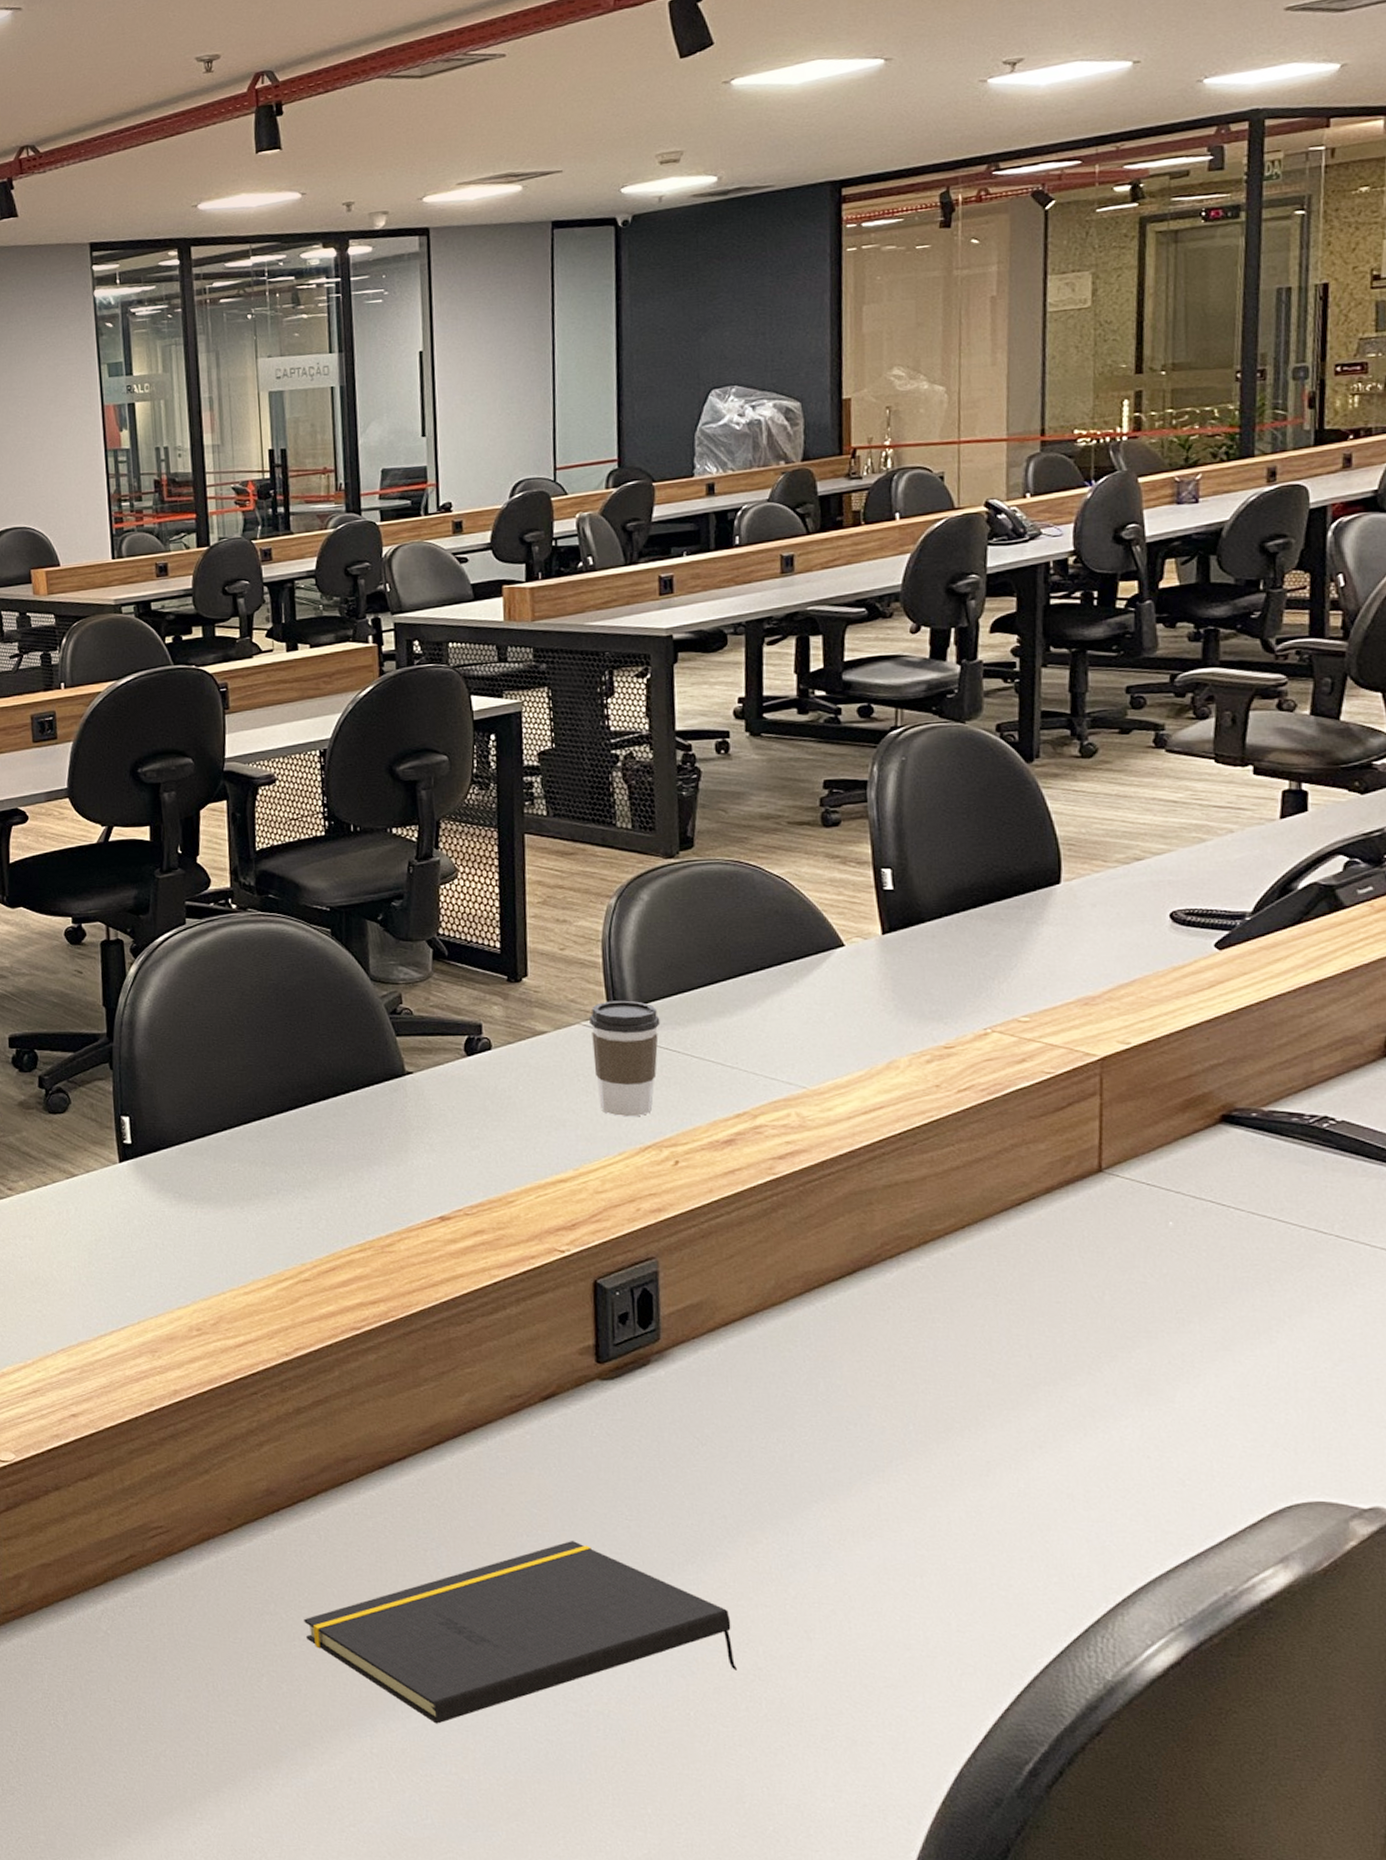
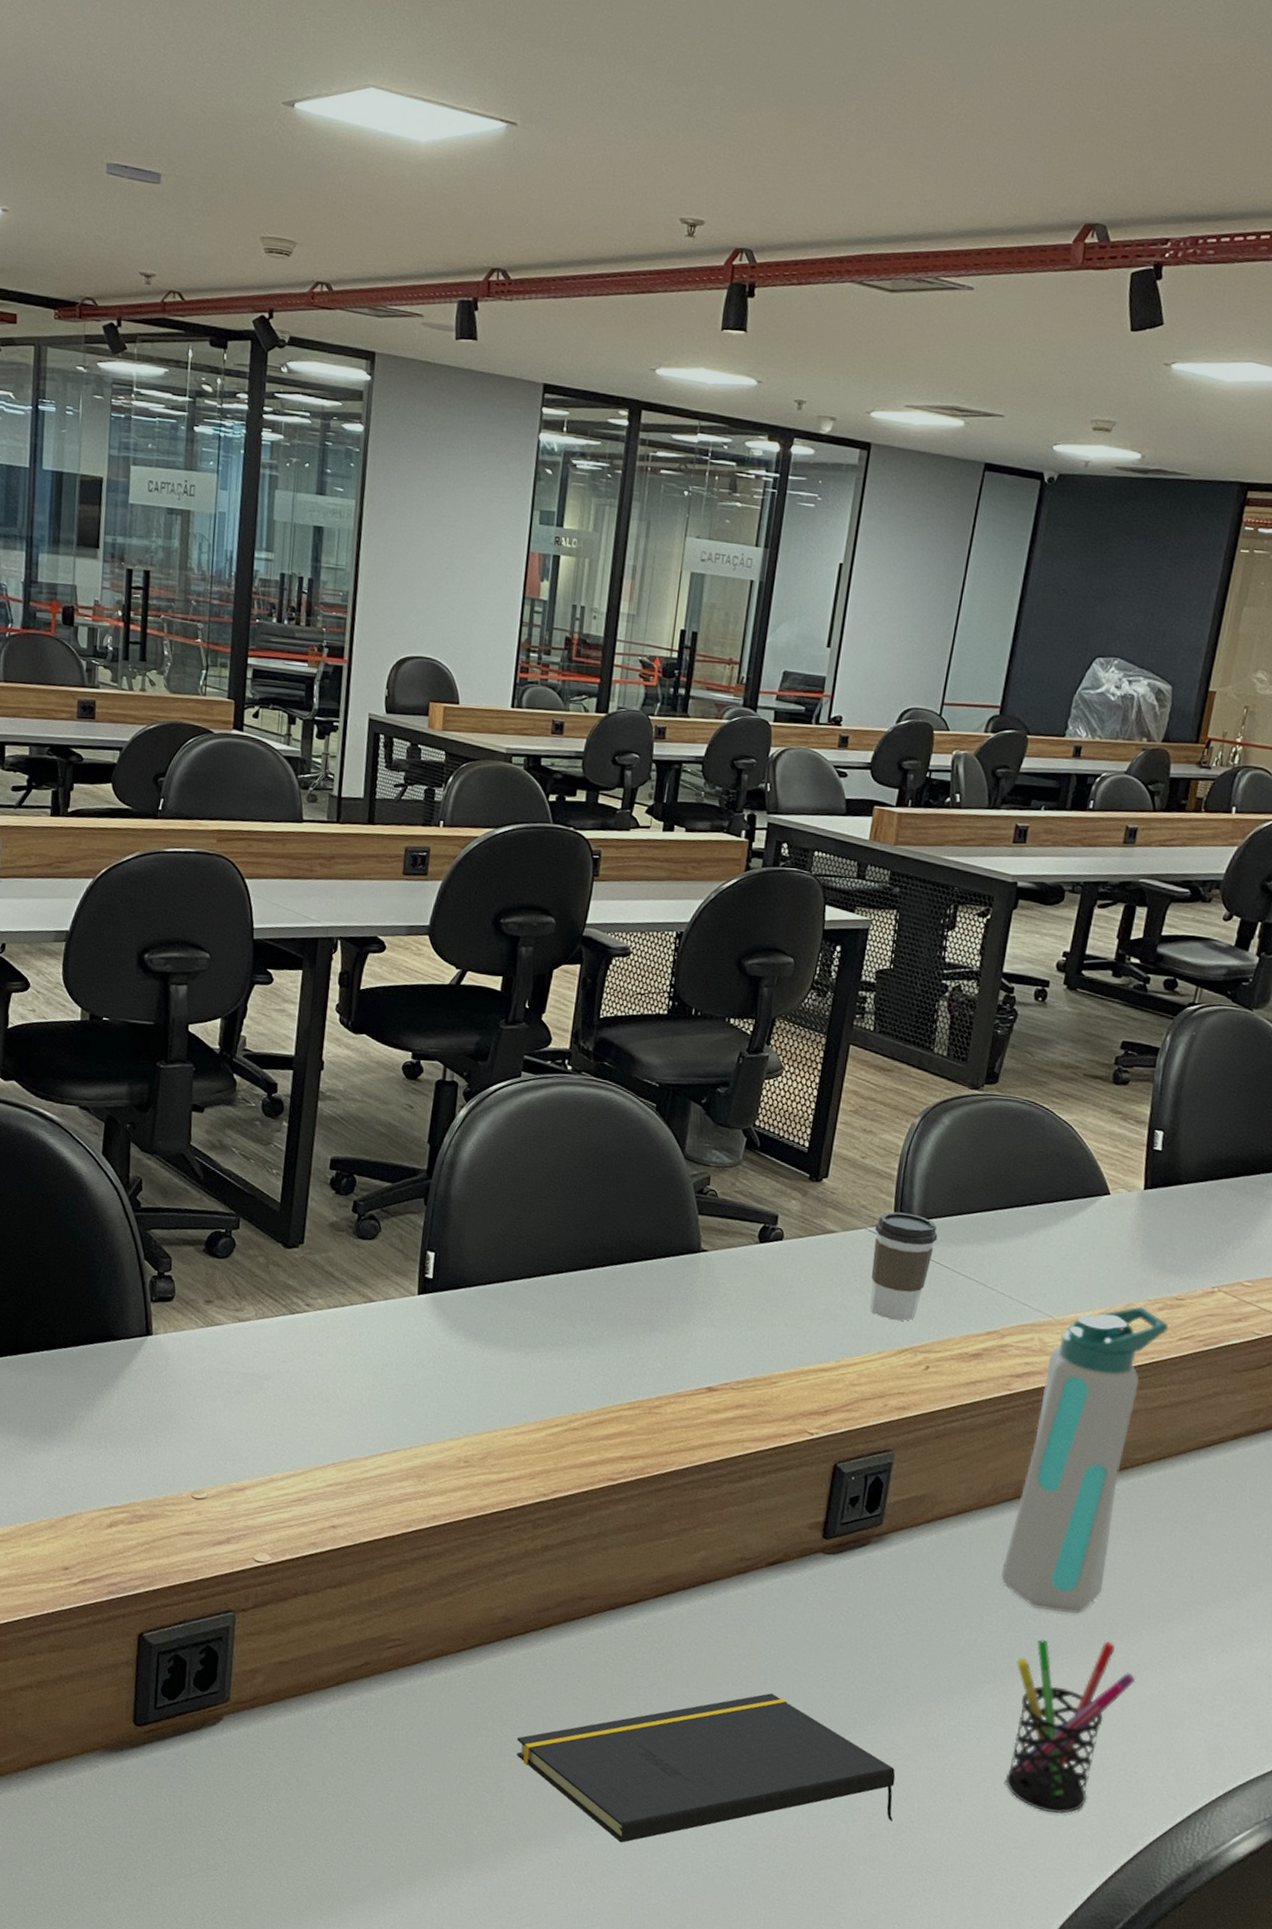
water bottle: none [806,1062,943,1413] -> present [1001,1306,1169,1614]
pen holder: none [844,1439,989,1642] -> present [1005,1640,1136,1814]

